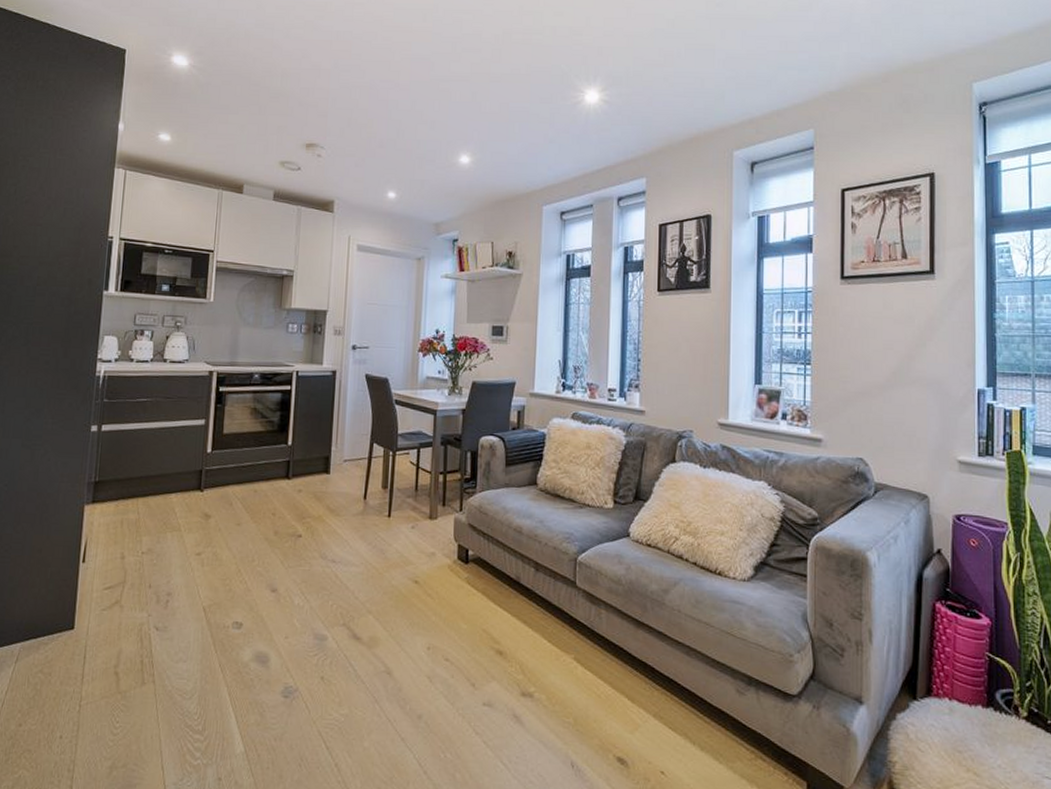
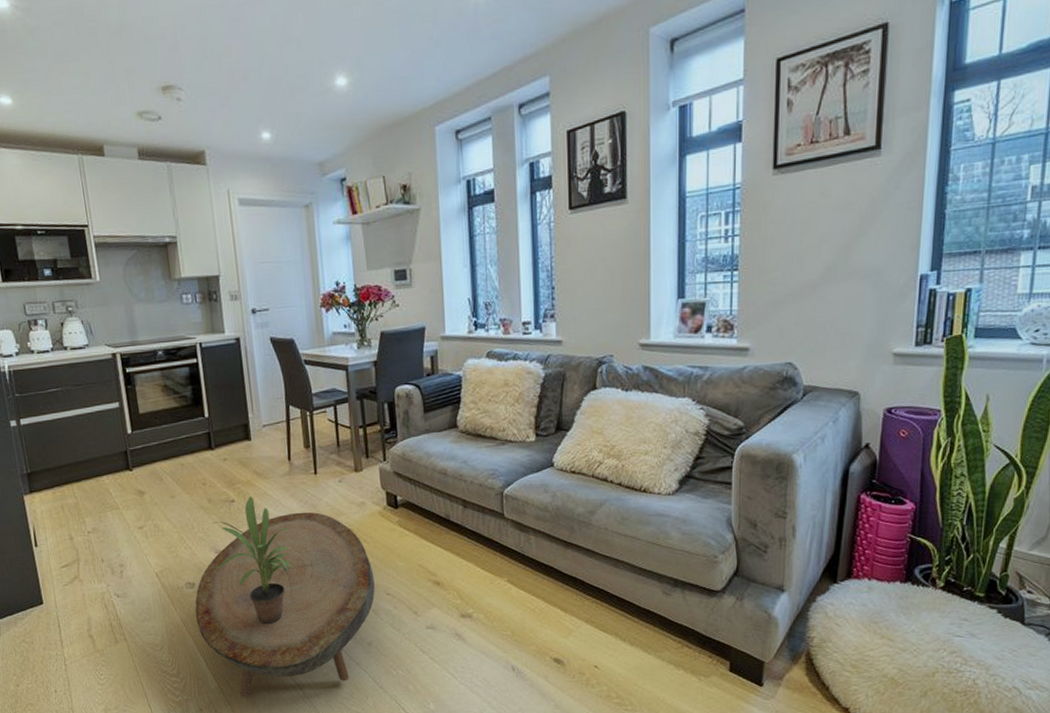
coffee table: none [236,556,434,768] -> present [195,512,375,697]
potted plant: none [268,533,351,681] -> present [212,496,294,625]

